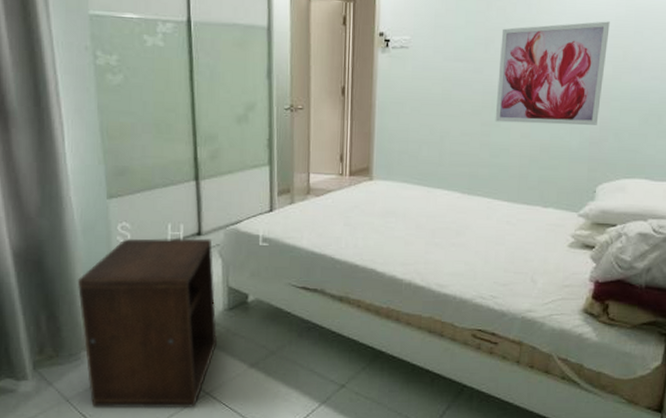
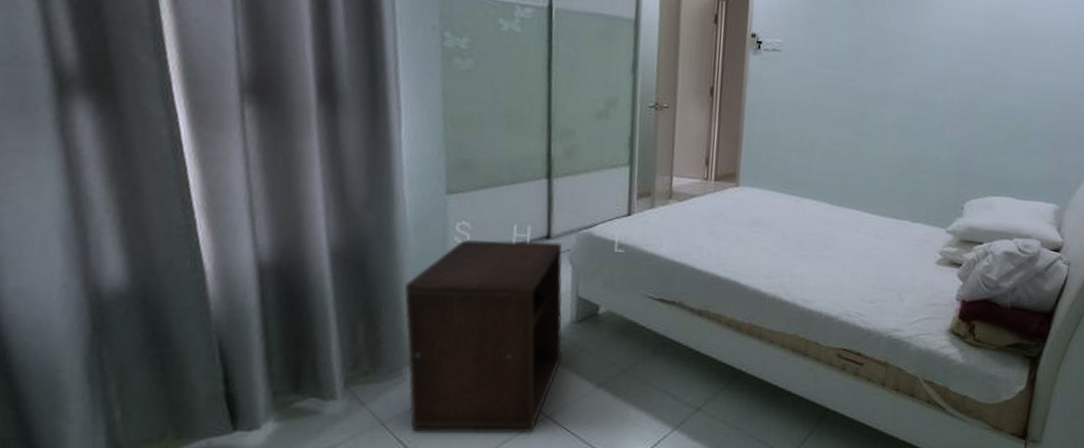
wall art: present [495,21,610,125] -> none [866,37,979,141]

